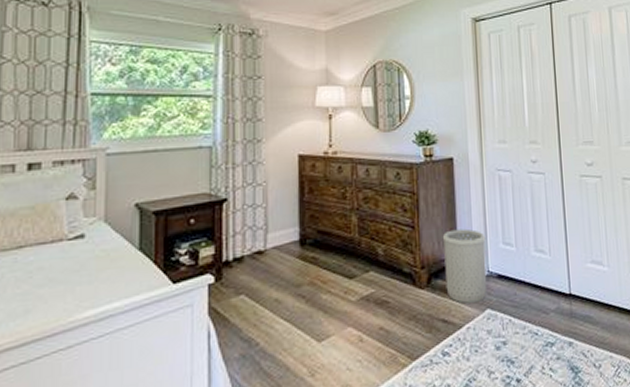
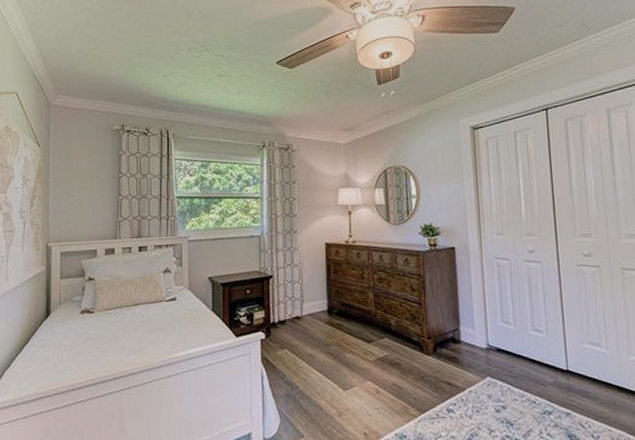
laundry basket: present [442,228,487,303] -> none [446,307,488,370]

